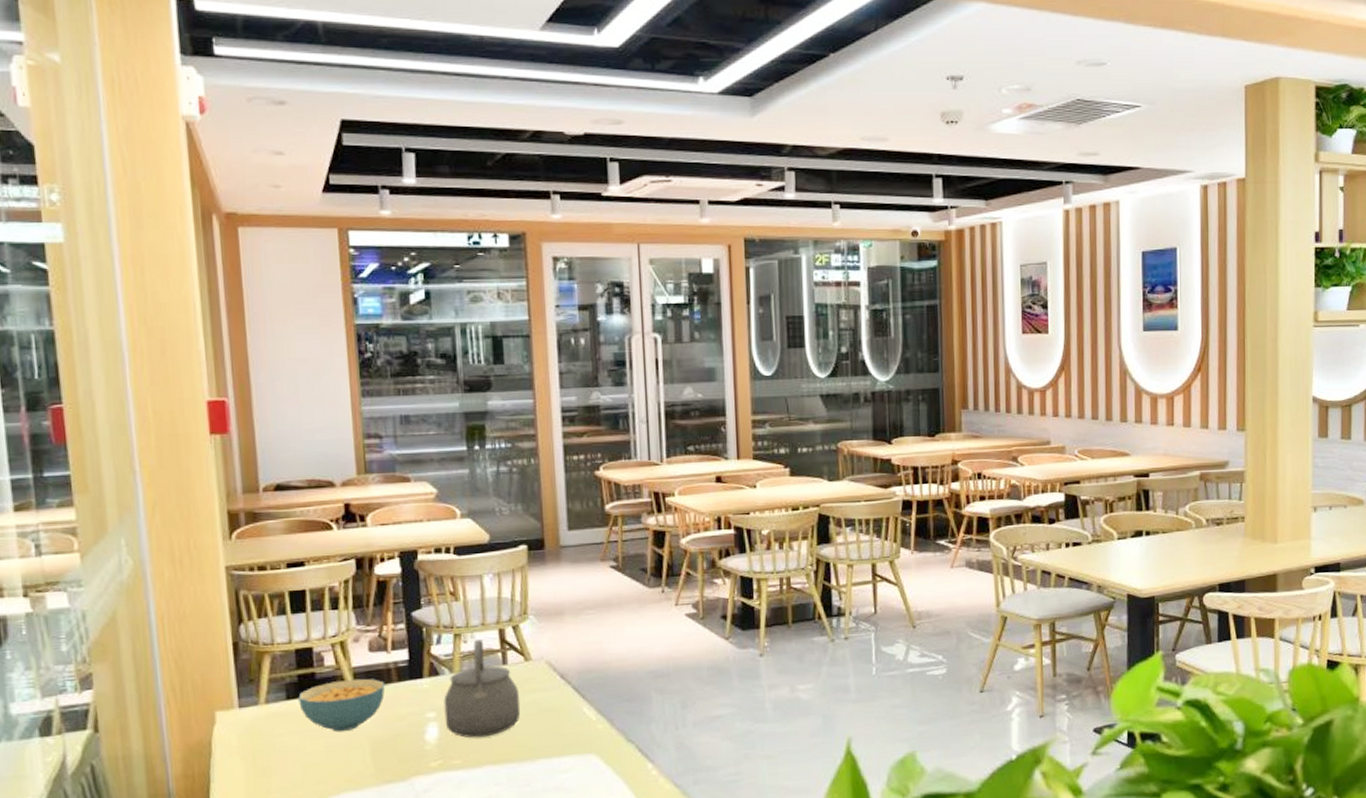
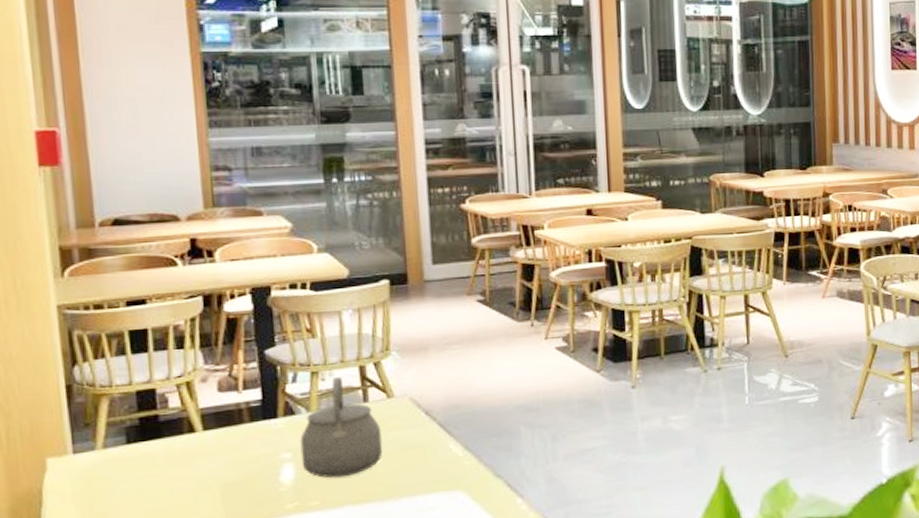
cereal bowl: present [298,678,386,732] -> none [140,420,236,476]

